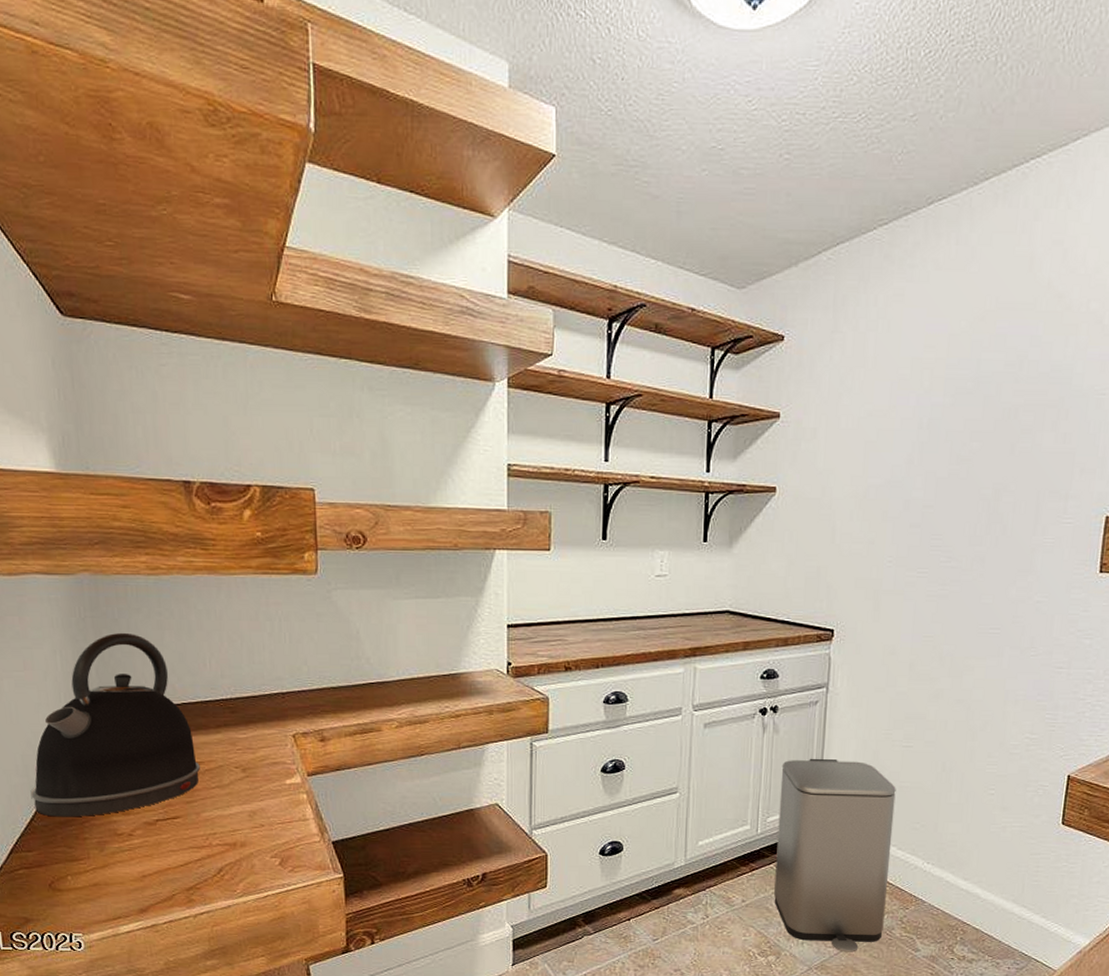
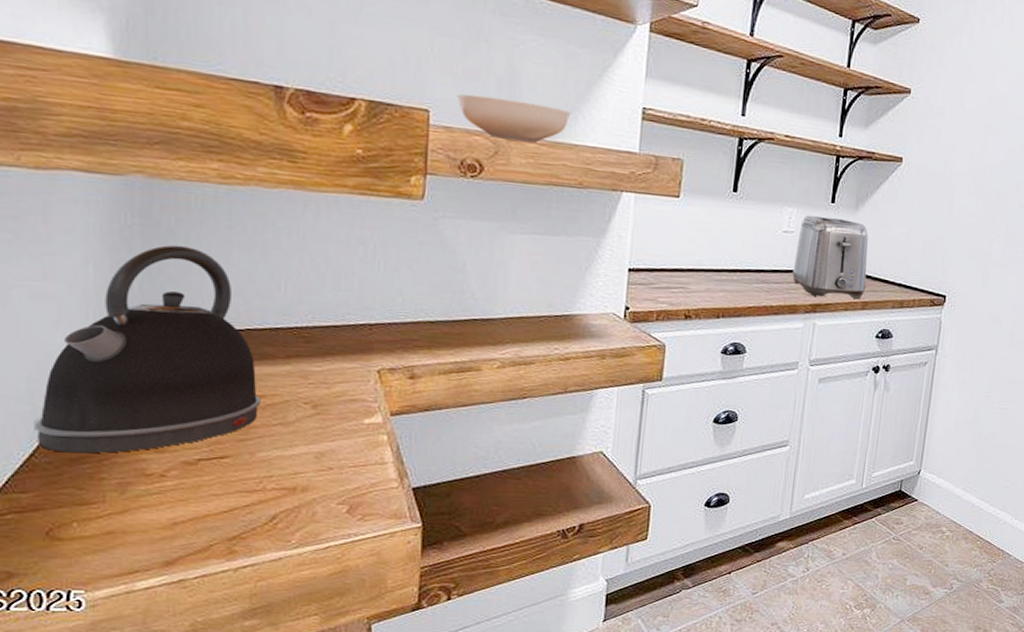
bowl: none [337,469,442,510] -> present [457,93,573,143]
toaster: none [668,556,746,640] -> present [792,215,869,300]
pedal bin: present [774,758,896,952] -> none [873,416,992,604]

